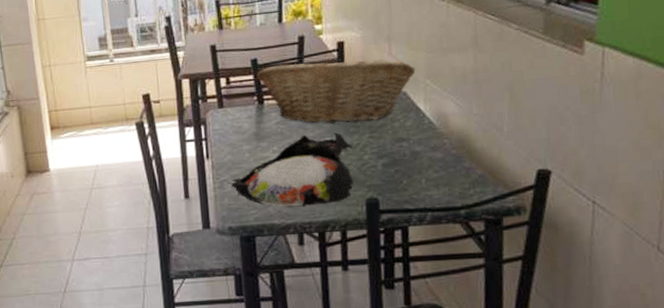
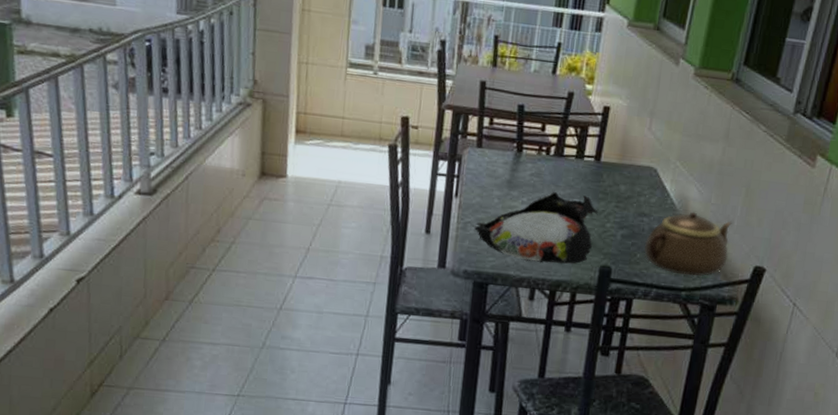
fruit basket: present [256,58,416,124] -> none [520,116,670,192]
teapot: none [409,126,504,193] -> present [644,212,732,277]

